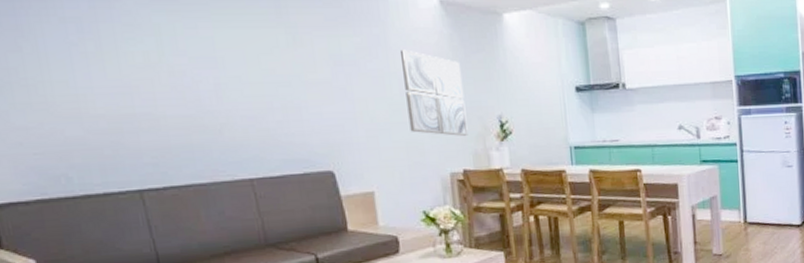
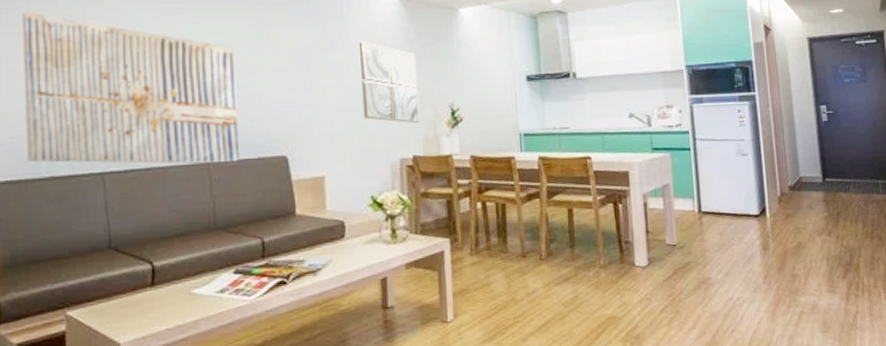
wall art: none [23,13,285,180] -> present [22,11,240,164]

